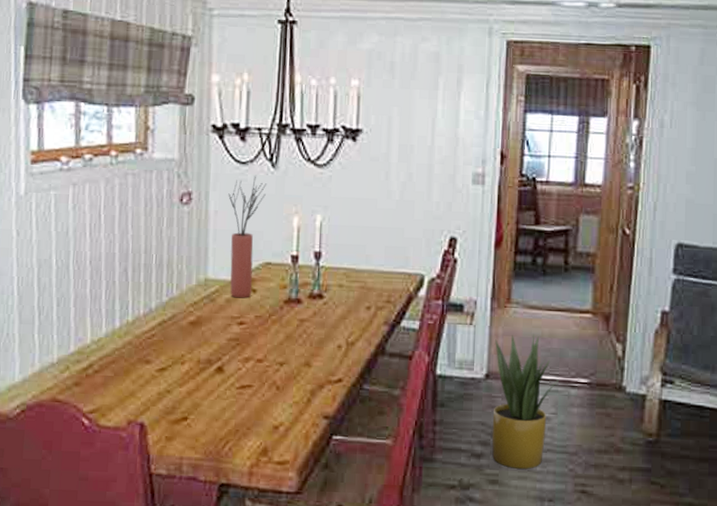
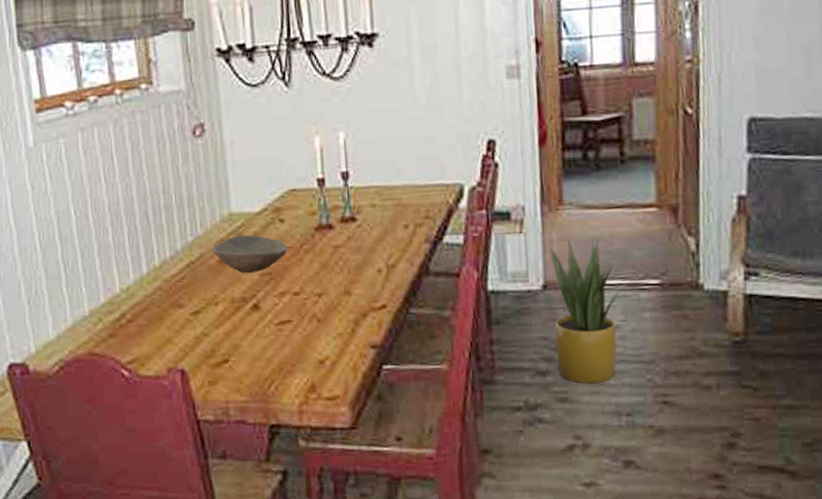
bowl: none [184,300,257,337] -> present [211,235,288,273]
vase: present [228,176,267,298] -> none [242,98,283,231]

